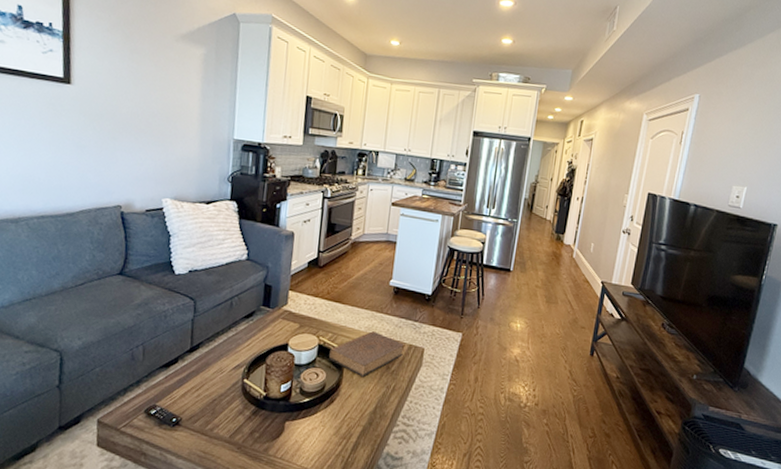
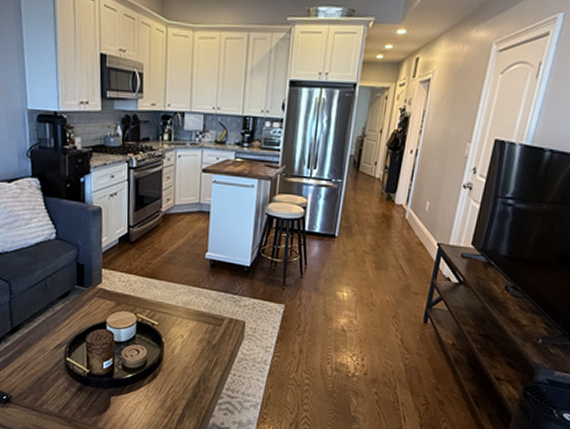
book: present [328,331,404,378] -> none [147,306,224,353]

